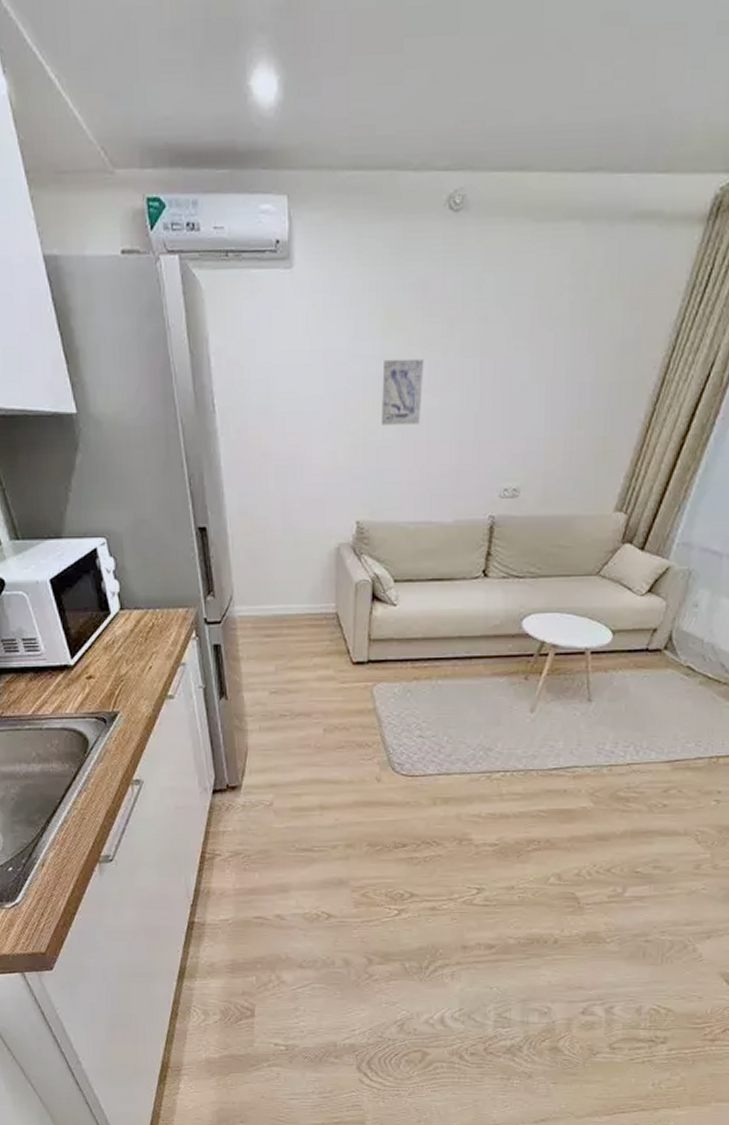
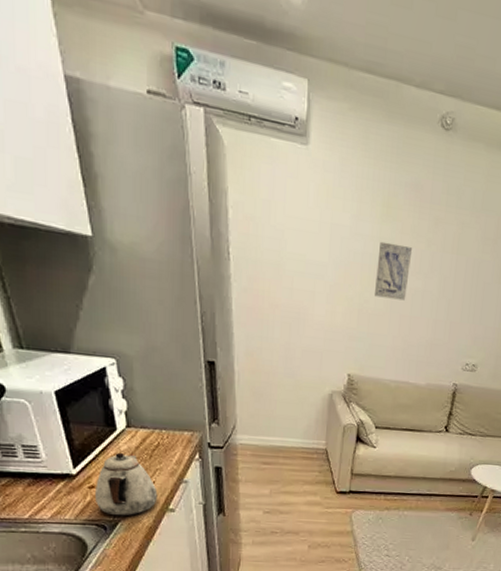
teapot: none [92,637,155,707] -> present [94,452,158,516]

